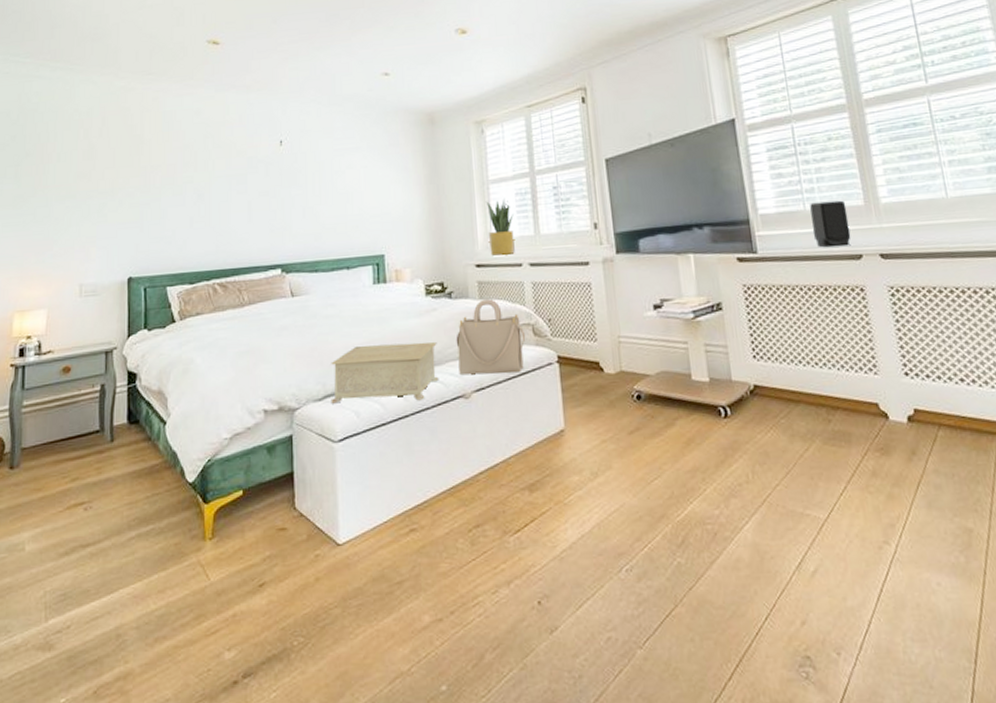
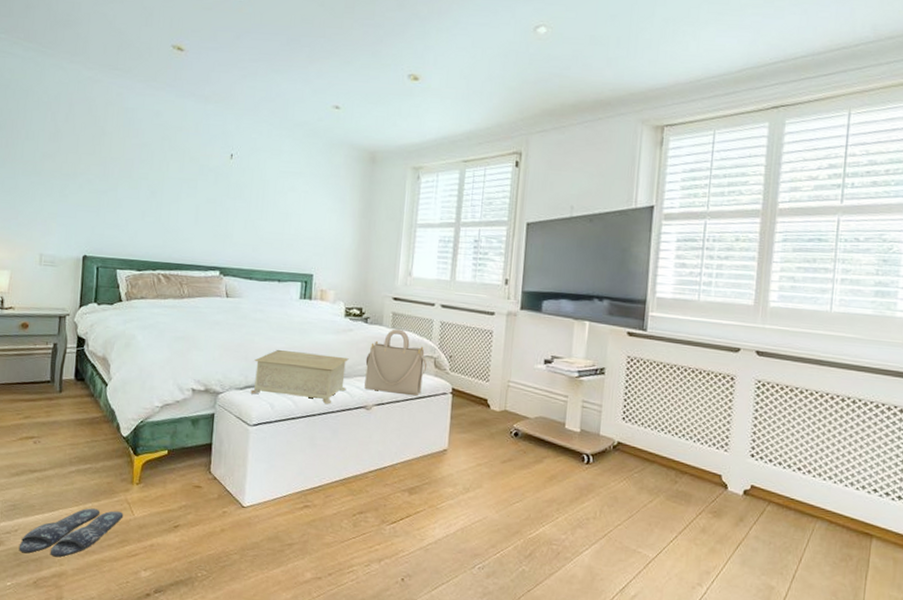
slippers: none [74,578,197,656] -> present [20,508,124,557]
planter: present [487,198,515,256] -> none [408,243,434,294]
speaker: present [810,200,851,248] -> none [701,295,737,339]

